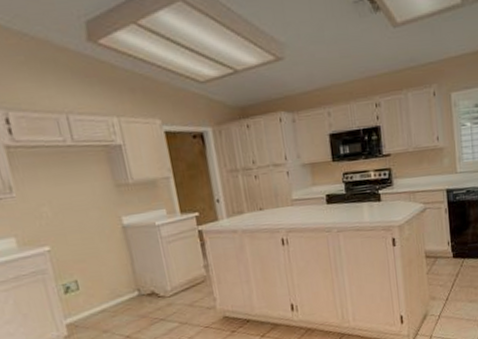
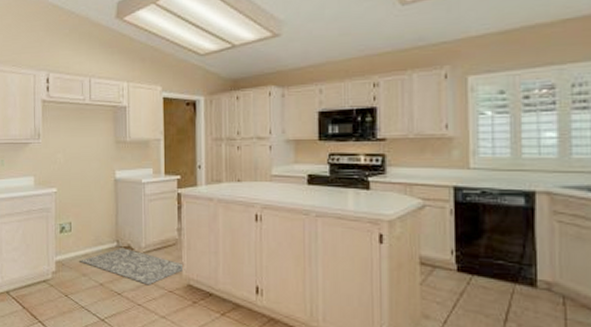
rug: none [96,295,219,327] -> present [79,248,185,285]

